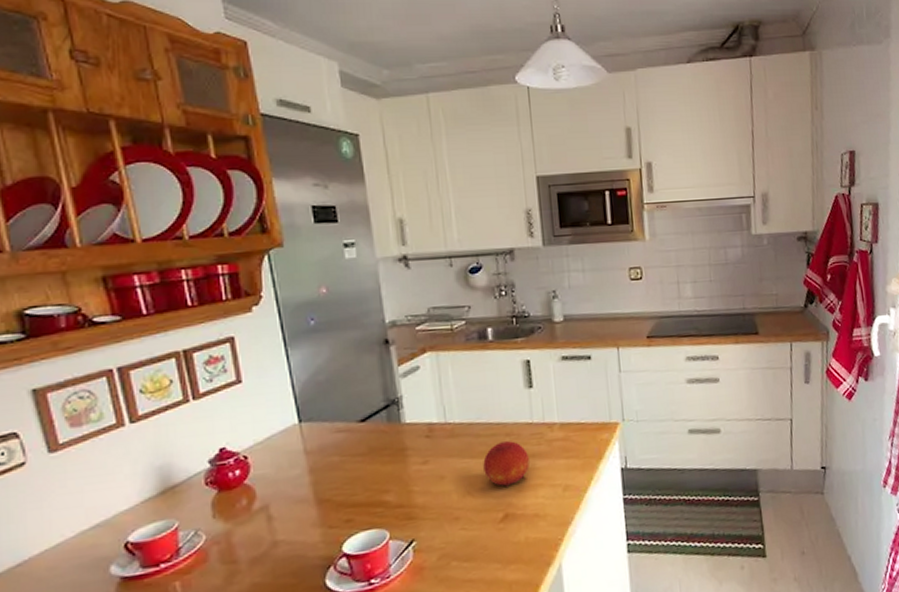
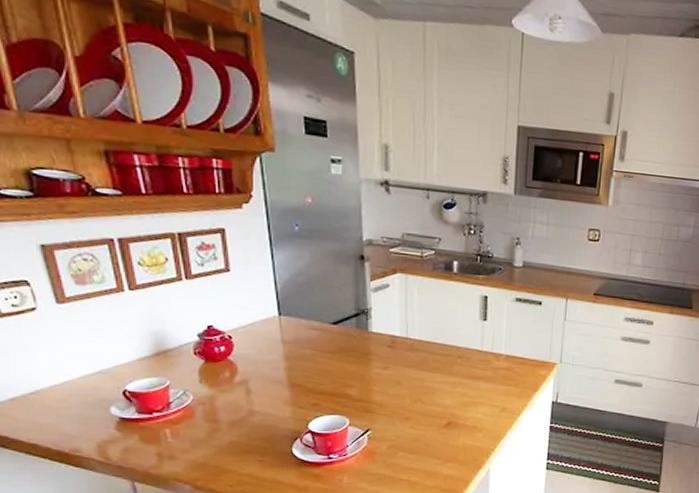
fruit: present [483,441,530,489] -> none [435,362,475,402]

